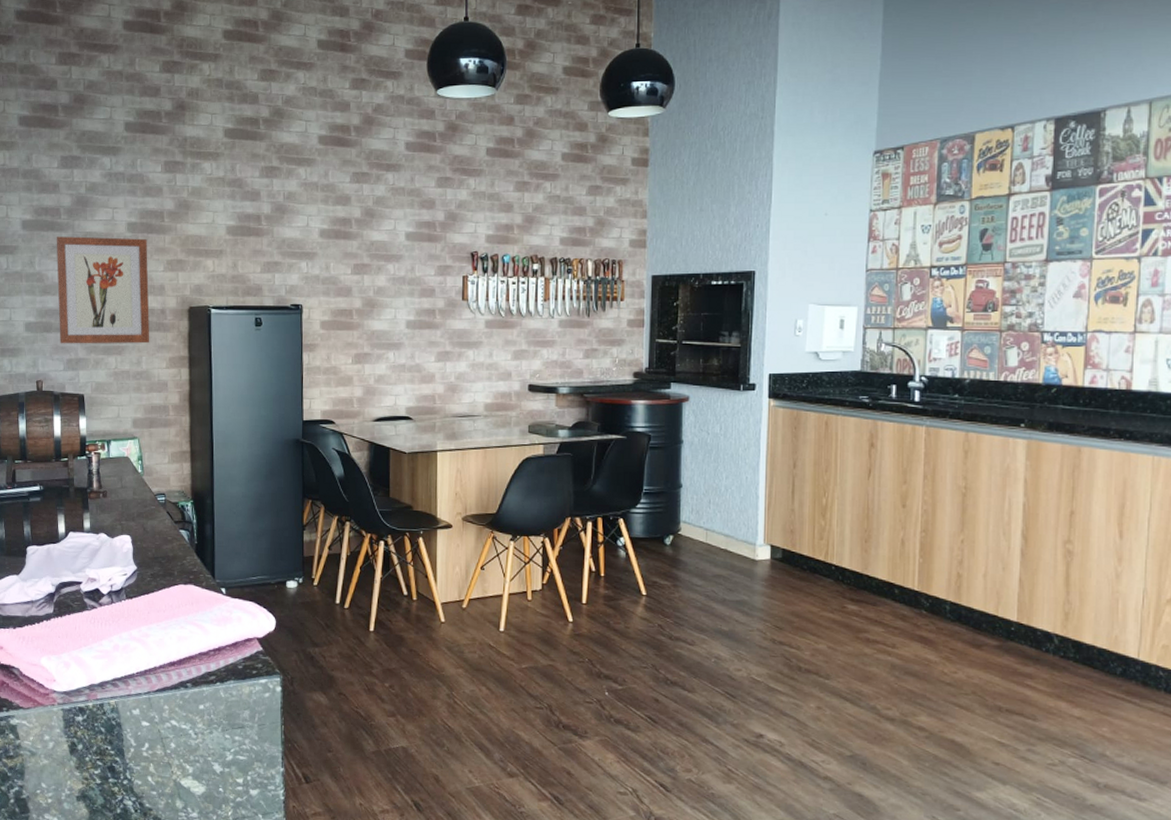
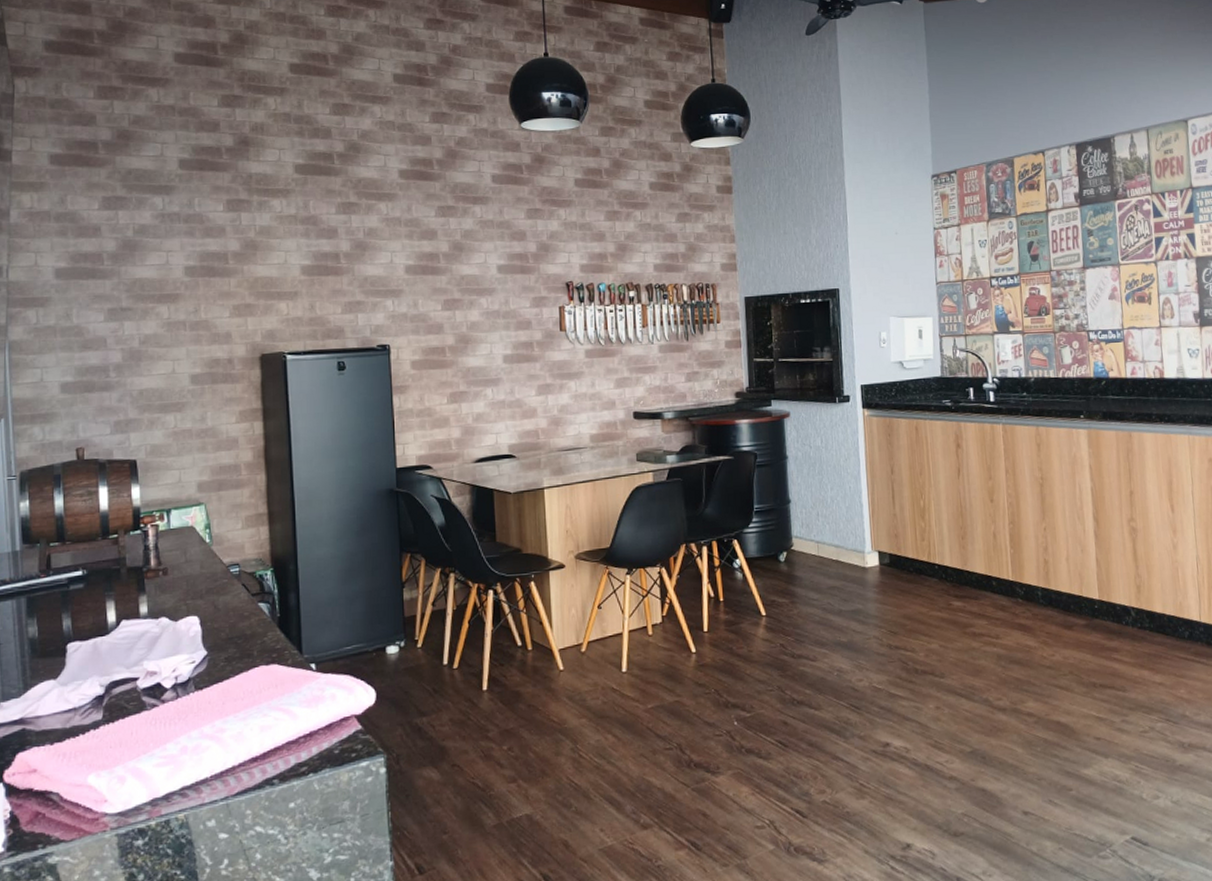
wall art: present [56,236,150,344] -> none [98,283,216,405]

